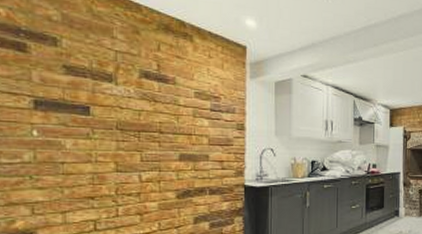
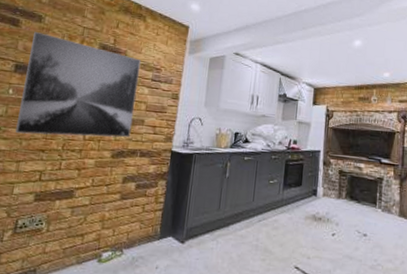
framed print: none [50,57,195,181] -> present [15,31,141,138]

